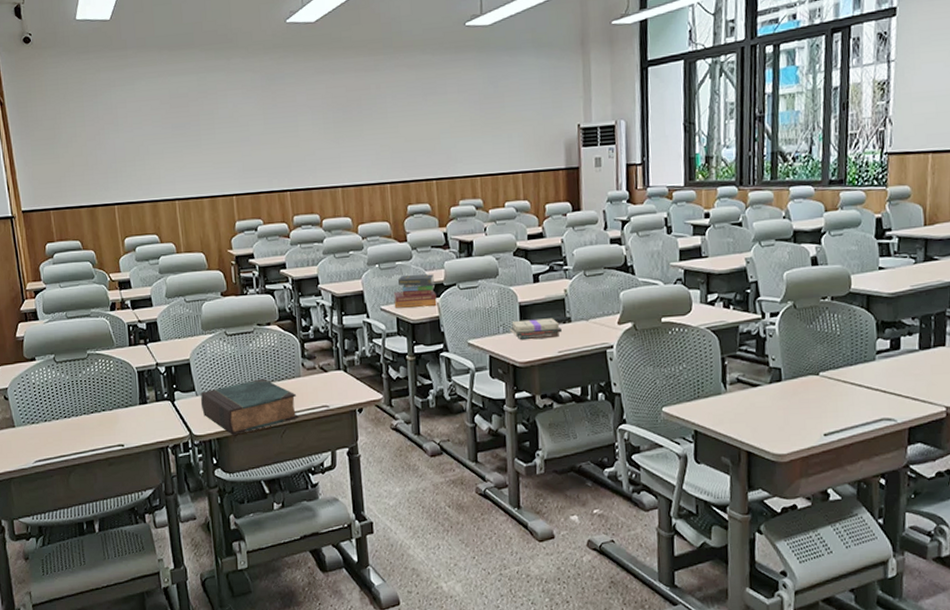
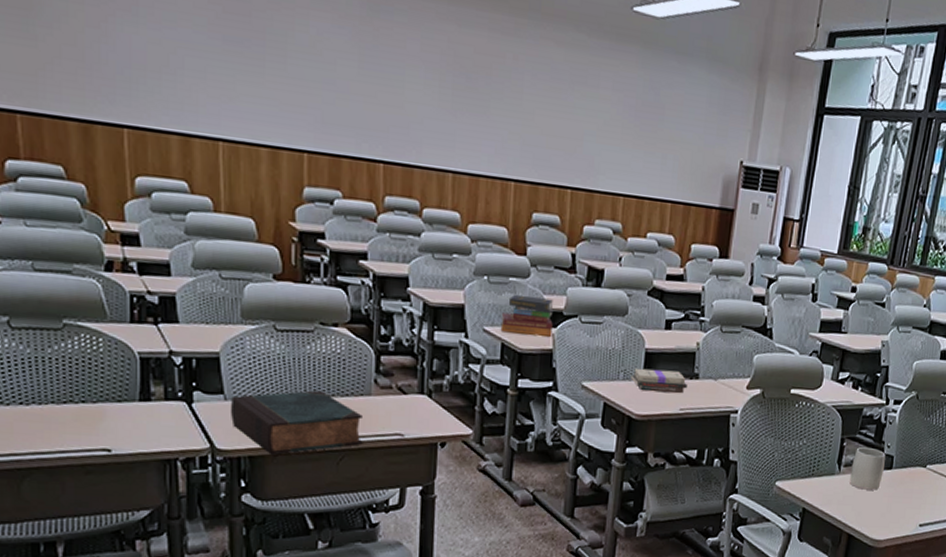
mug: none [737,362,773,406] -> present [849,446,886,490]

